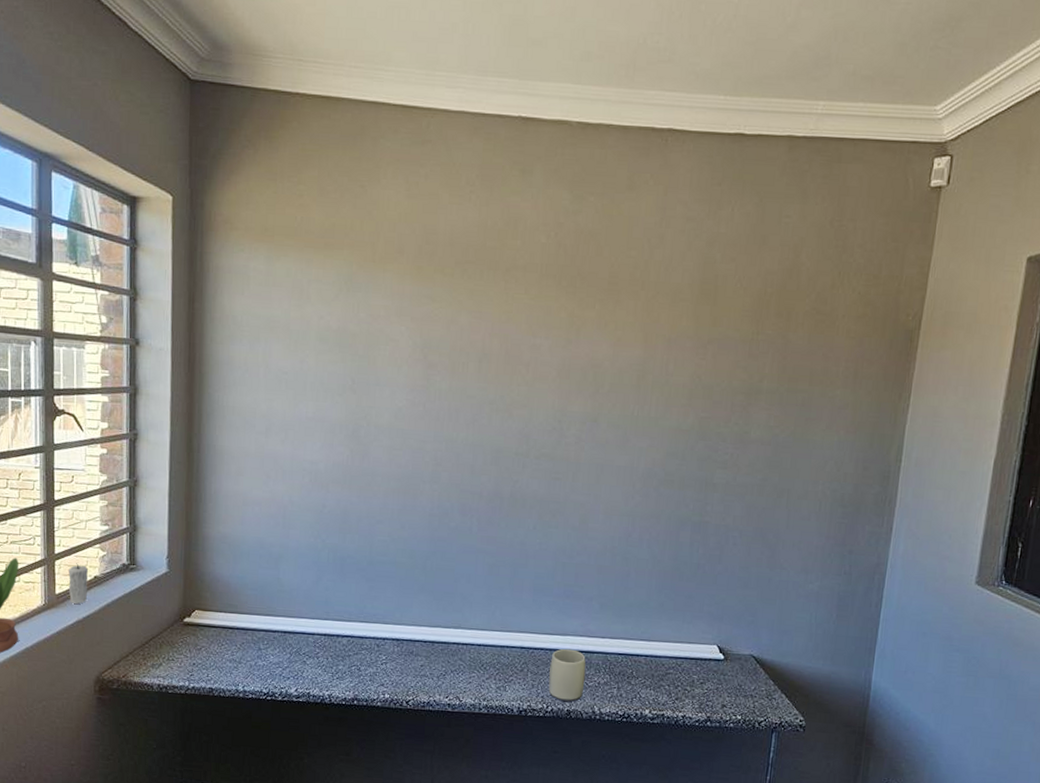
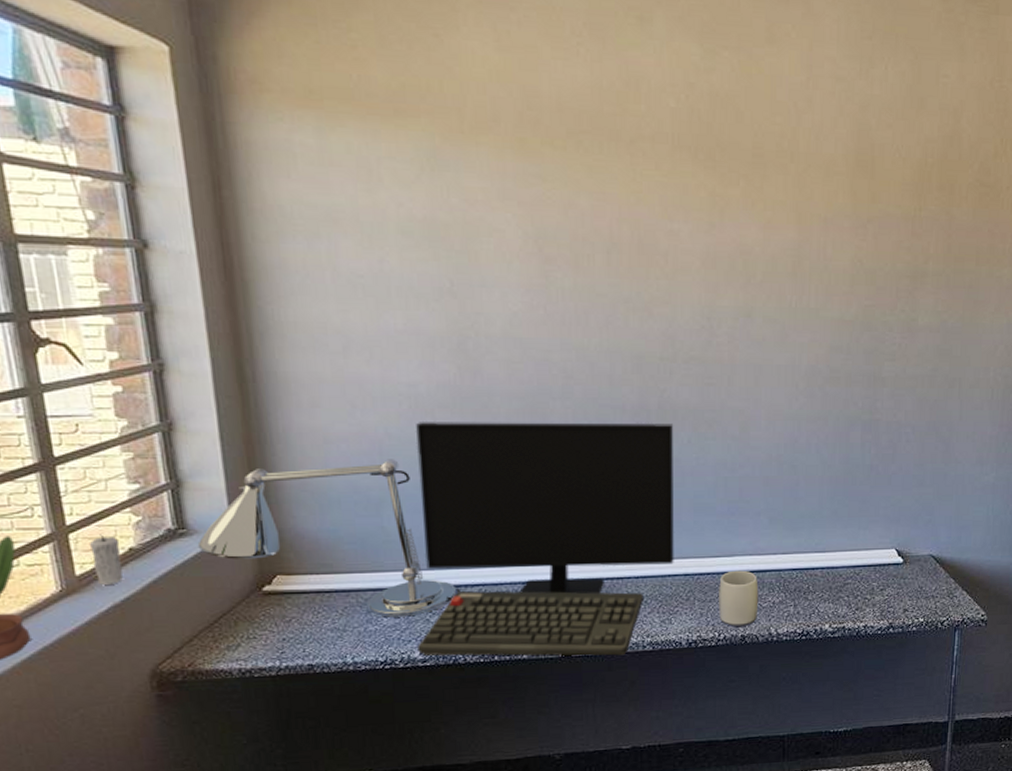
desk lamp: none [142,521,333,657] -> present [197,459,460,618]
computer keyboard: none [294,639,484,715] -> present [417,590,645,656]
monitor: none [308,492,522,656] -> present [415,420,675,594]

